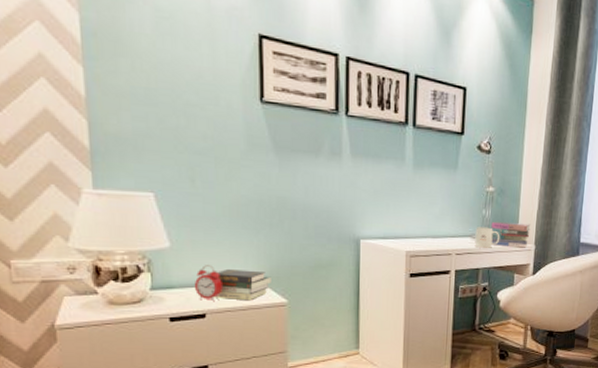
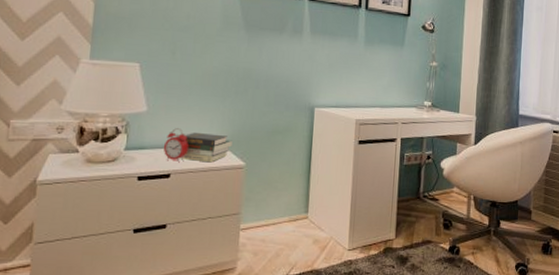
mug: present [474,227,500,249] -> none [419,98,443,119]
books: present [491,221,531,248] -> none [434,93,472,119]

